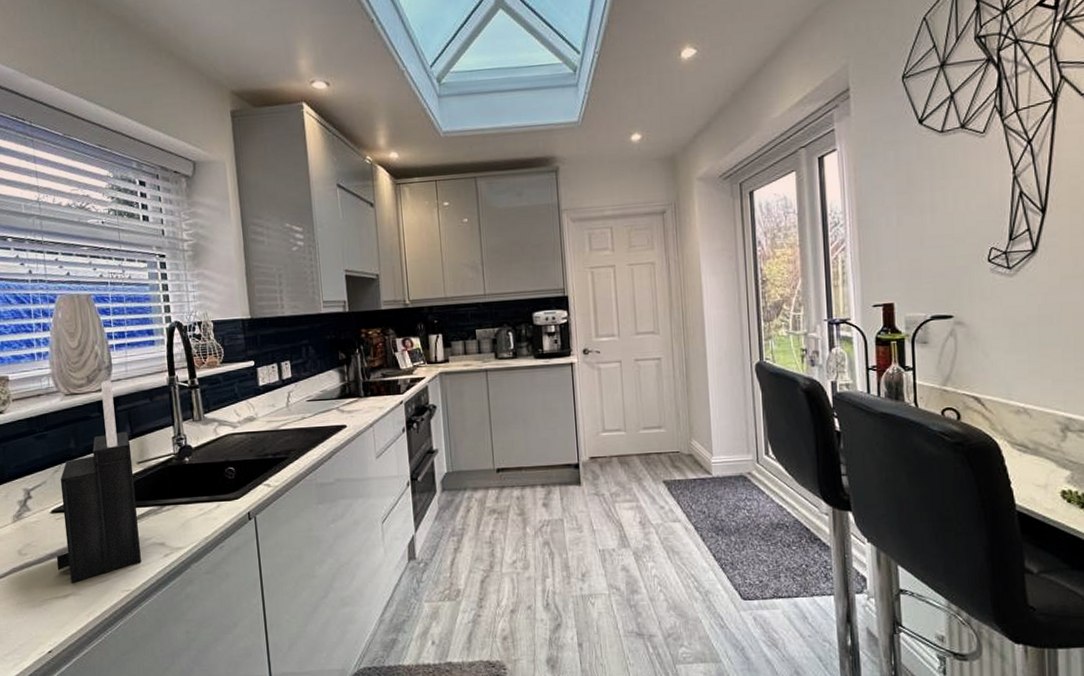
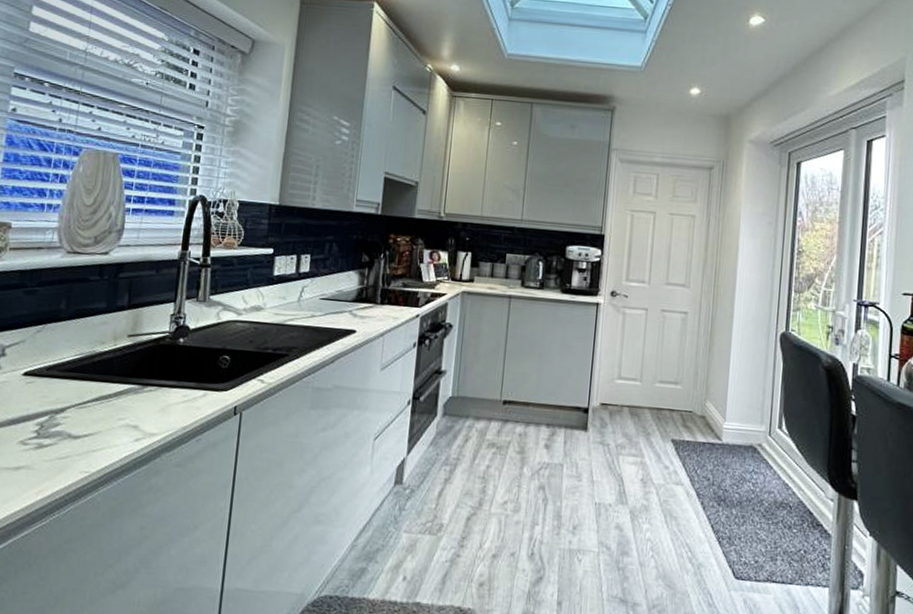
knife block: present [56,381,141,583] -> none [15,244,125,455]

